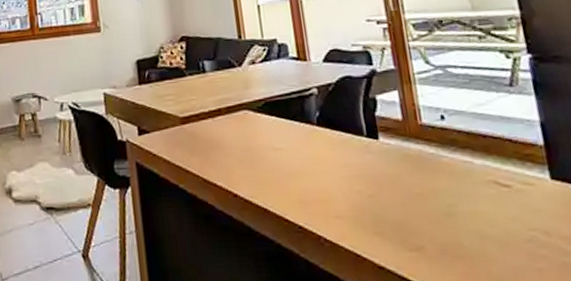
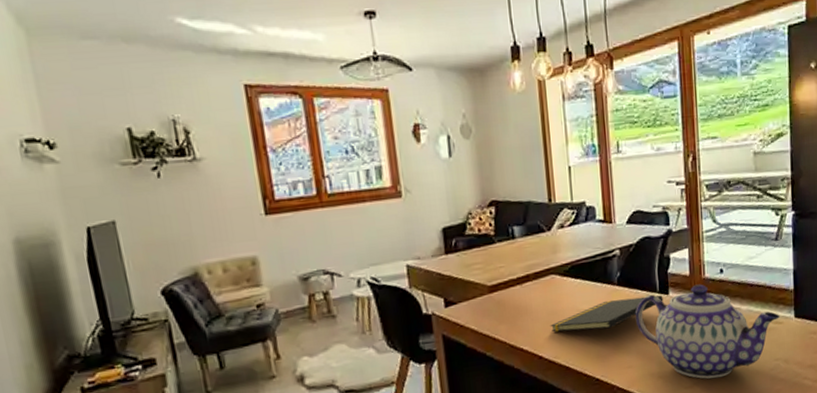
notepad: none [244,140,373,172] -> present [550,295,663,332]
teapot: none [340,130,529,244] -> present [635,284,779,379]

